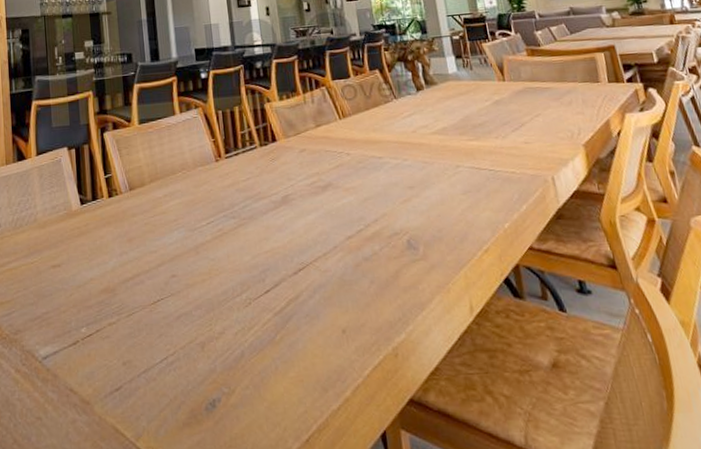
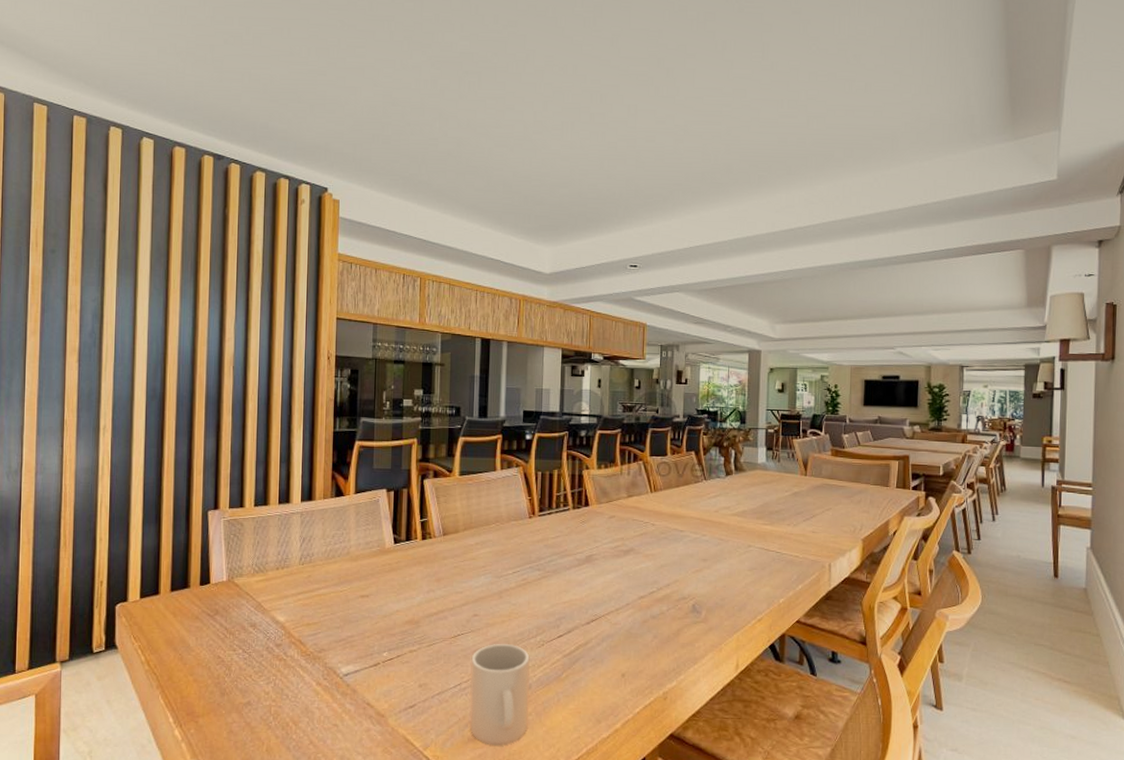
cup: none [175,305,247,430] -> present [469,643,530,746]

